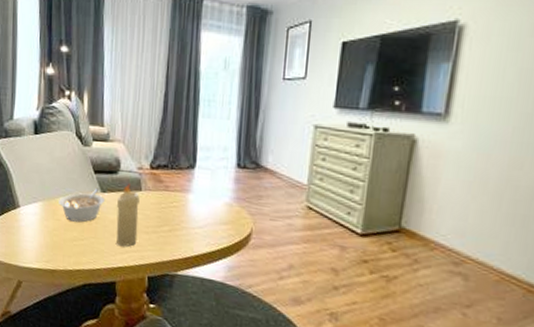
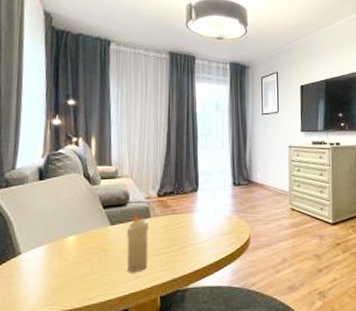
legume: present [59,188,105,223] -> none [65,221,115,258]

